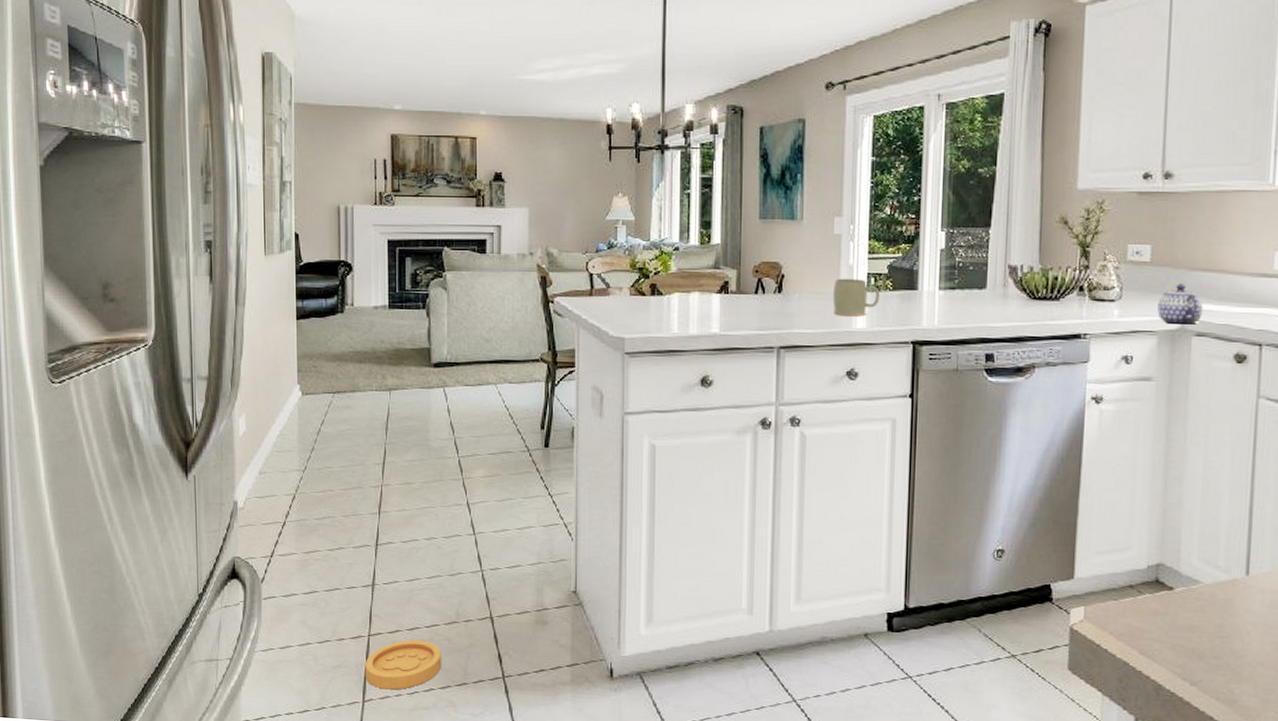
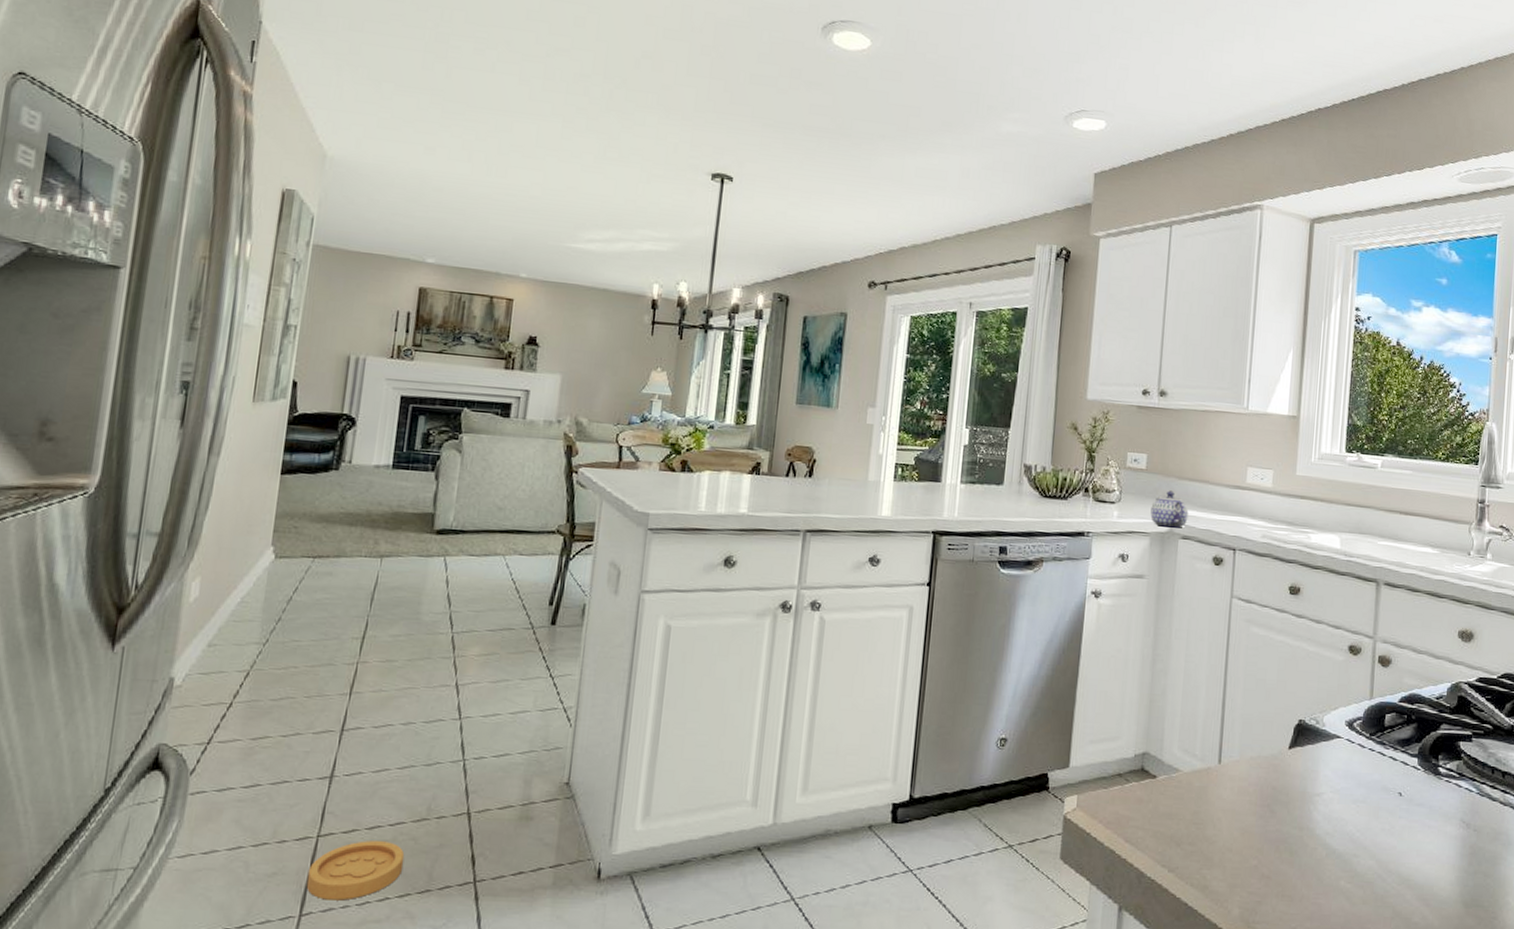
mug: present [832,278,880,317] -> none [860,466,906,505]

